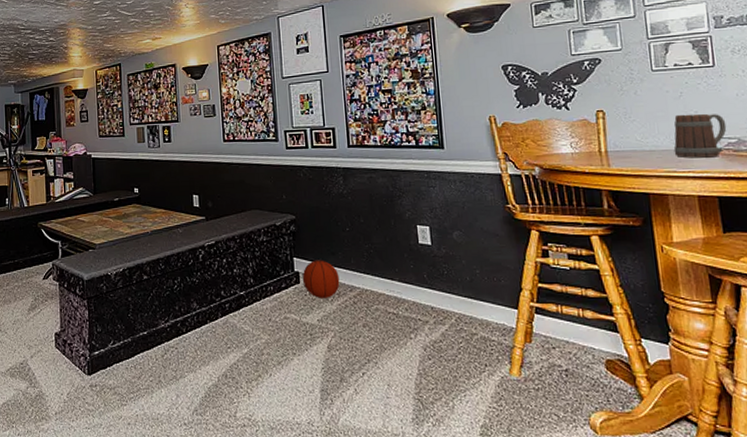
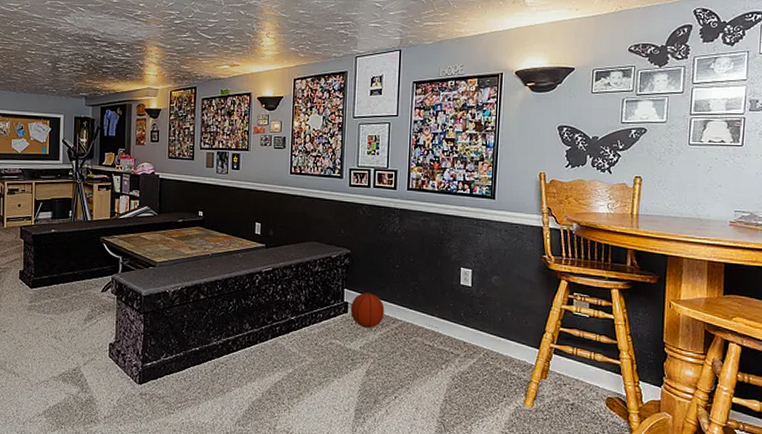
beer mug: present [673,113,727,158] -> none [695,187,743,228]

